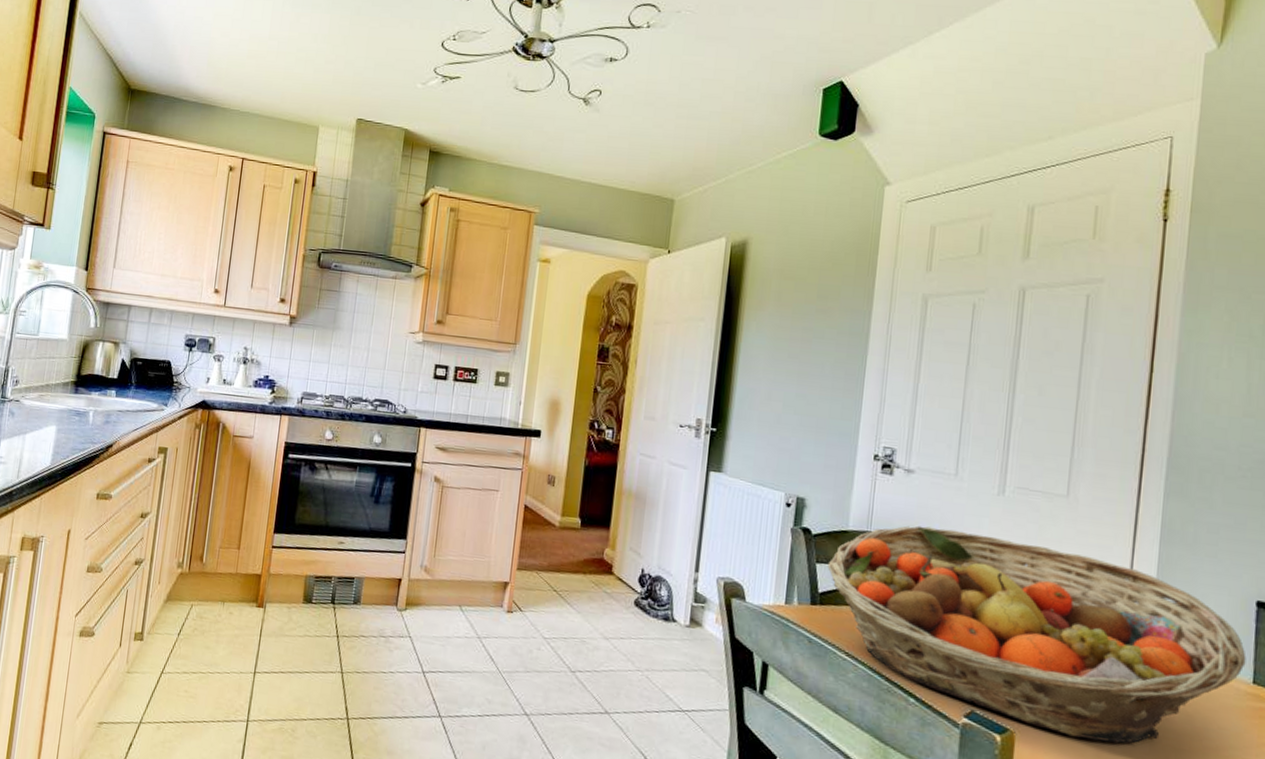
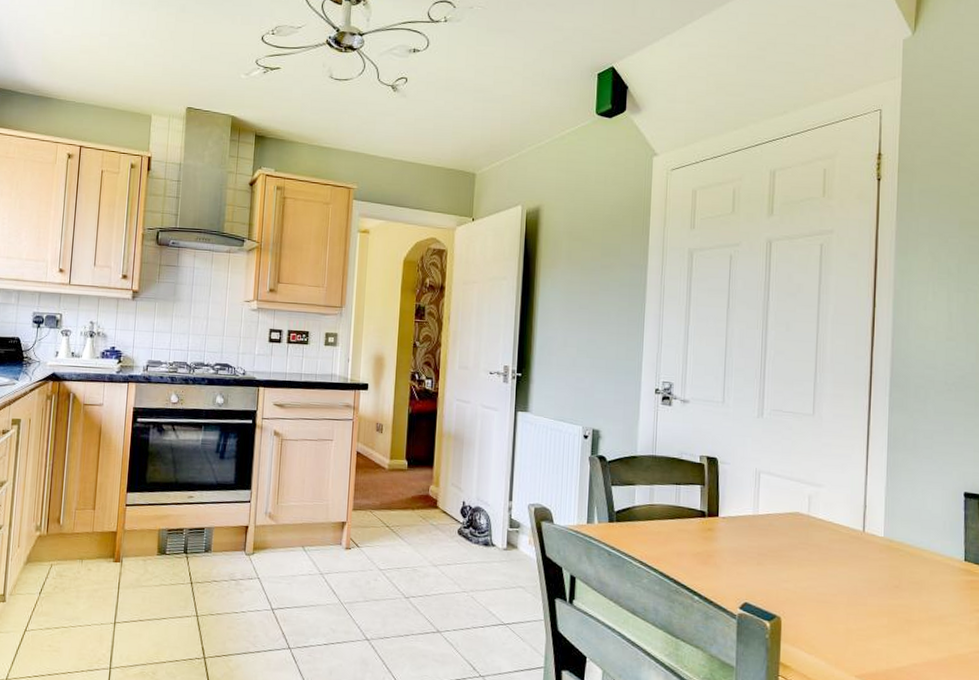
fruit basket: present [827,525,1247,744] -> none [621,448,959,620]

